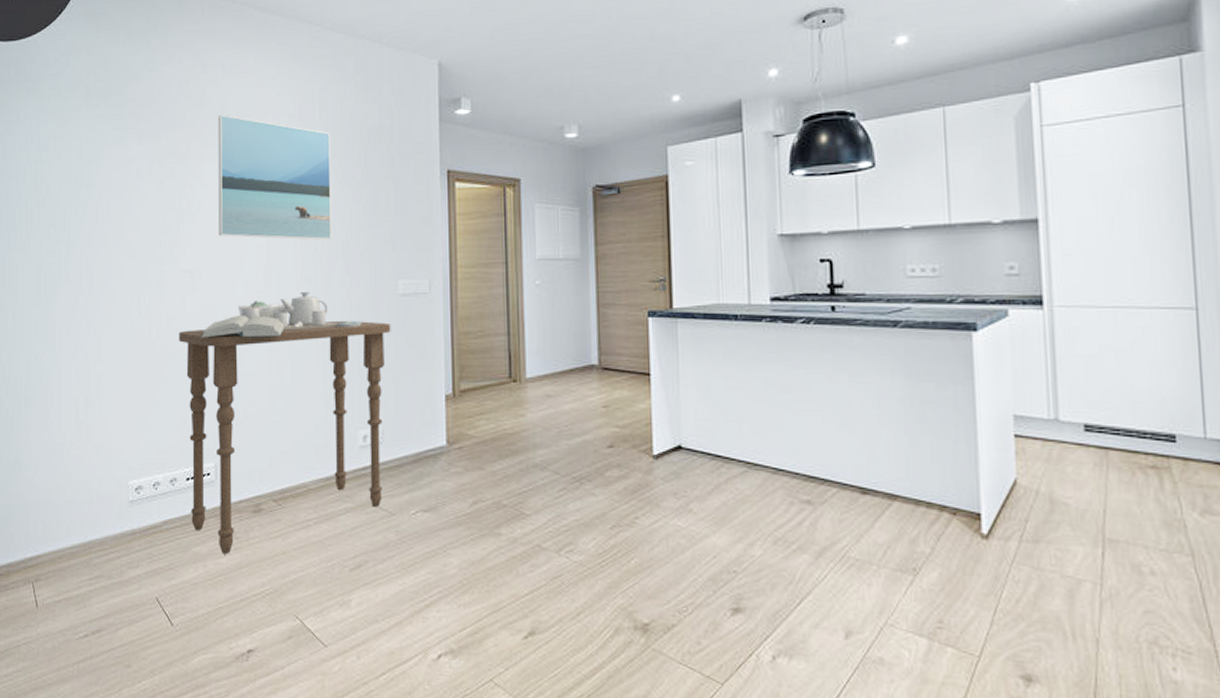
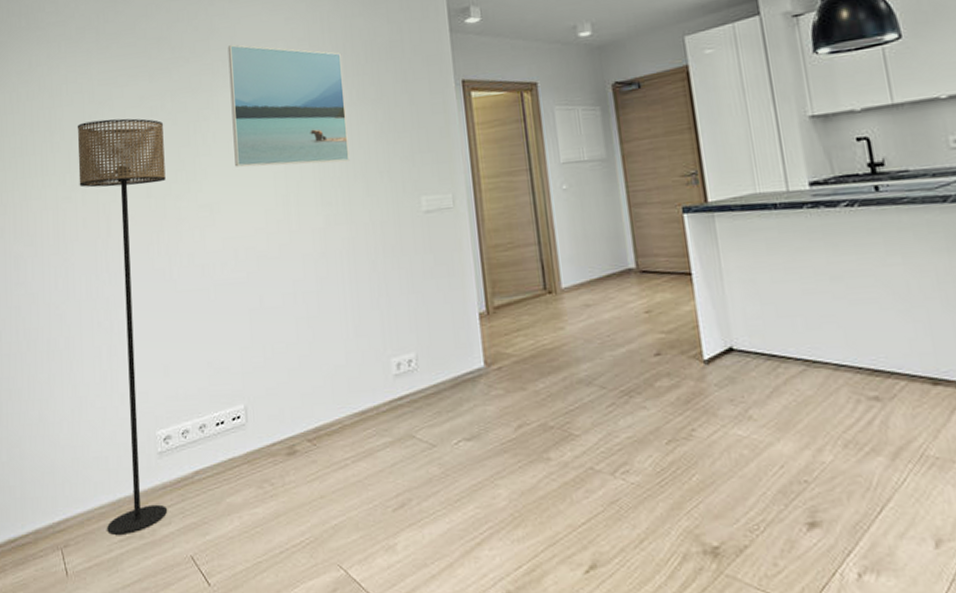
floor lamp: none [63,178,150,574] -> present [77,118,167,535]
side table: present [179,292,391,555] -> none [200,217,422,503]

